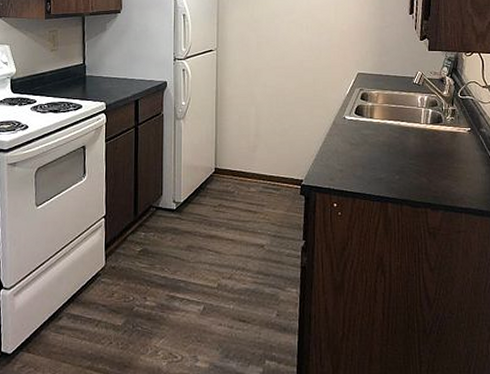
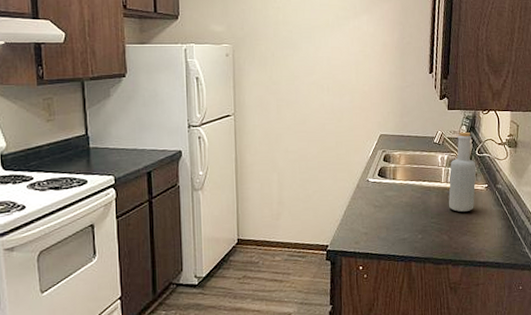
bottle: none [428,73,459,154] -> present [448,132,477,212]

